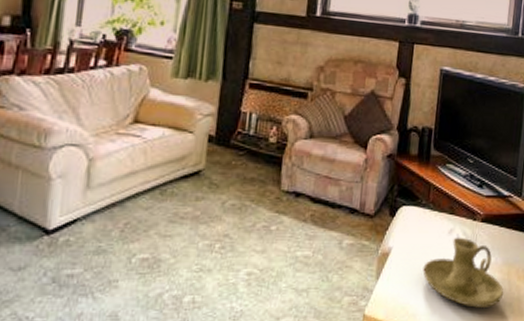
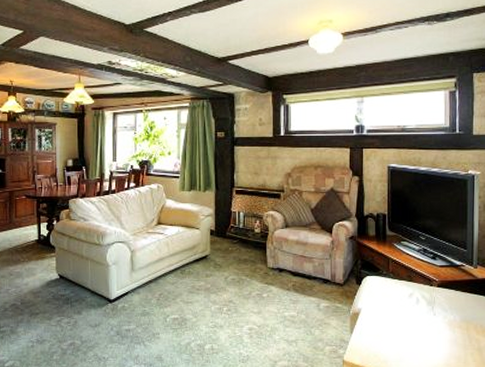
candle holder: present [422,237,504,308] -> none [389,299,465,356]

